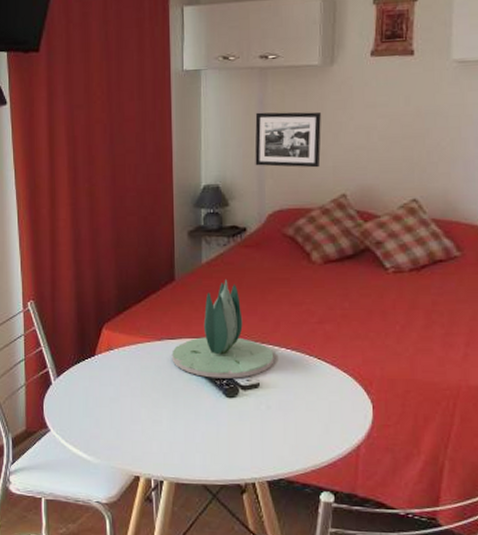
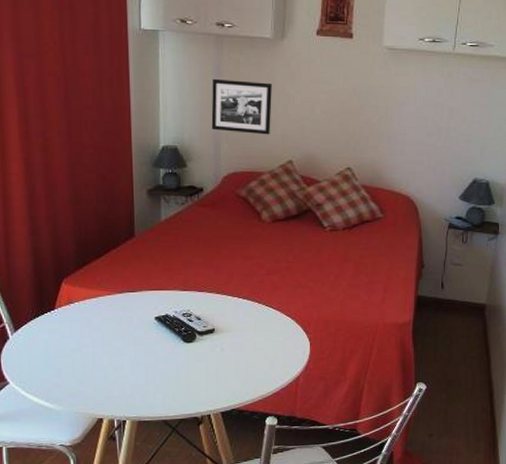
succulent plant: present [172,280,274,378] -> none [132,236,228,326]

